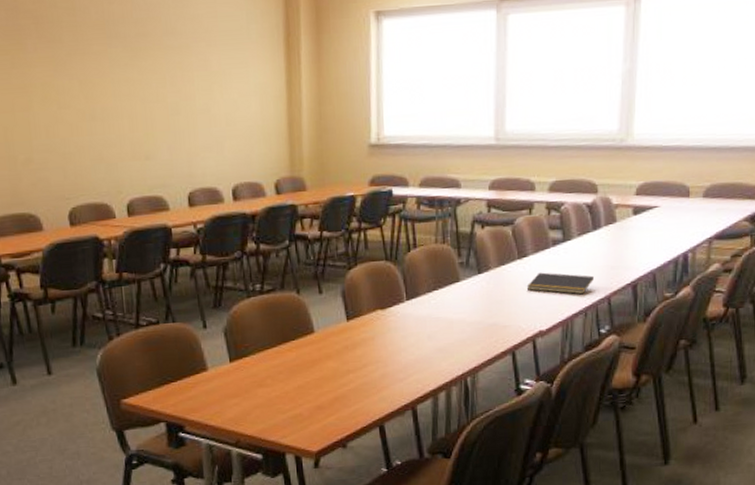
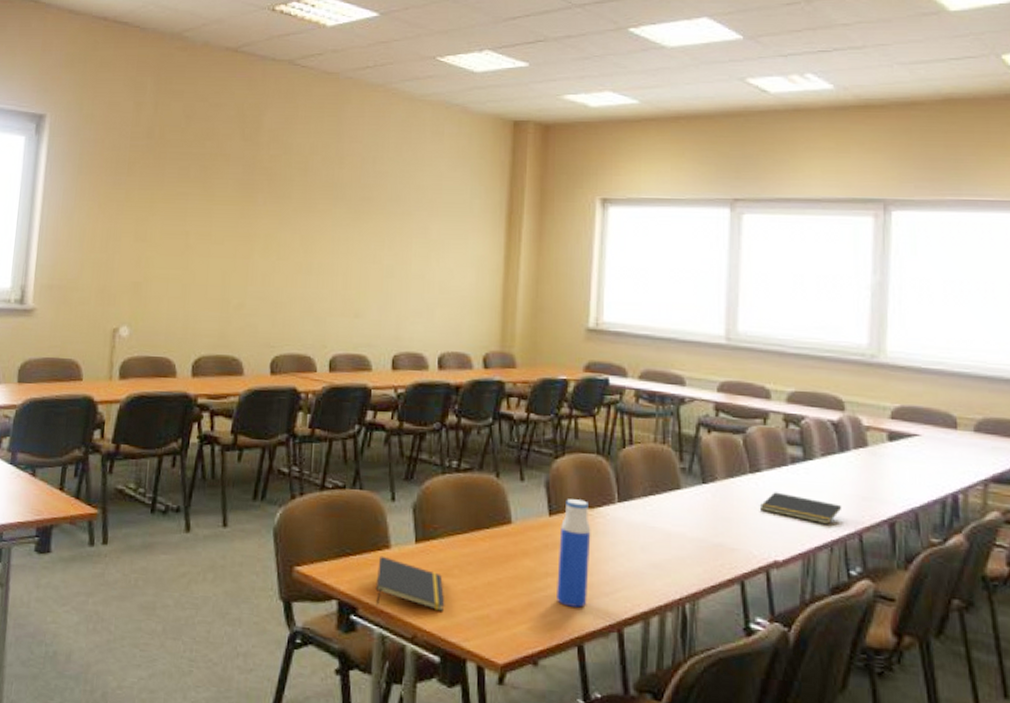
notepad: none [198,378,262,421] -> present [375,555,445,613]
water bottle: none [357,303,385,395] -> present [557,499,591,608]

